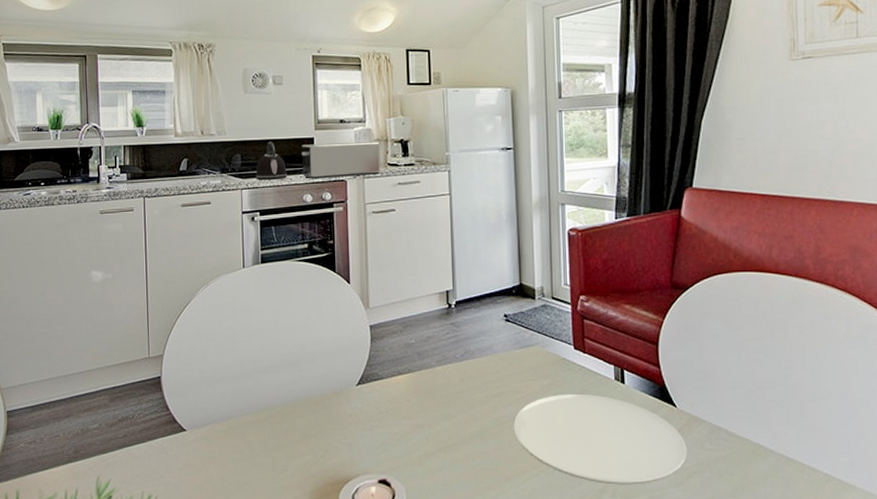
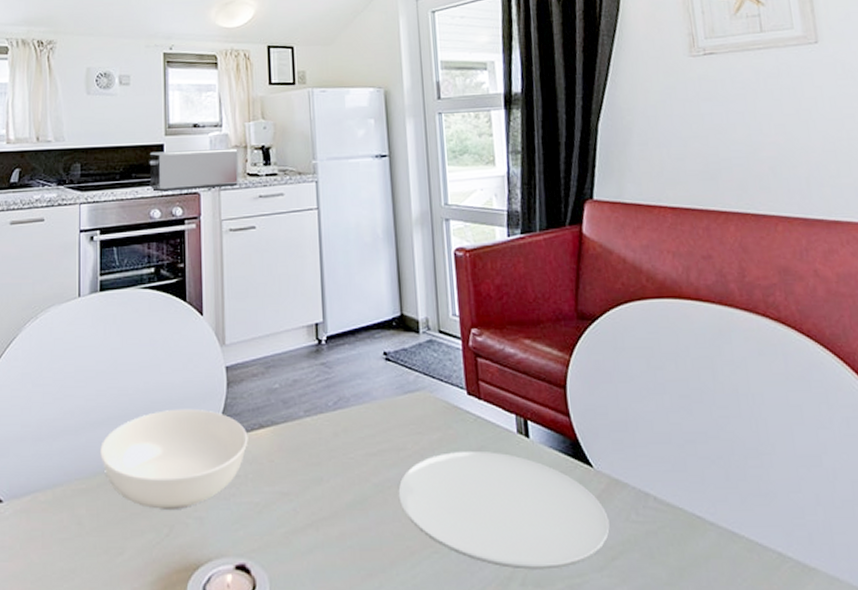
kettle: present [255,141,287,181] -> none [96,148,132,194]
bowl: none [264,359,389,438] -> present [99,408,248,511]

